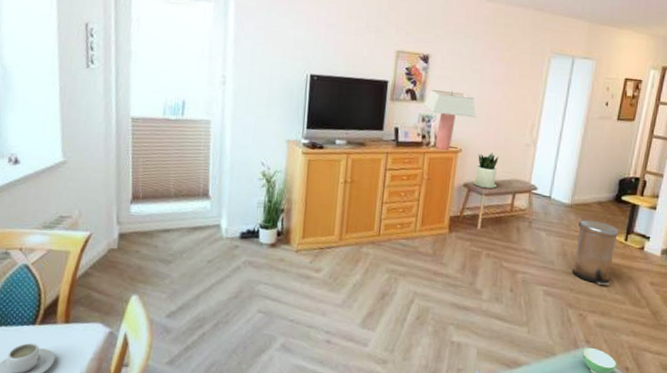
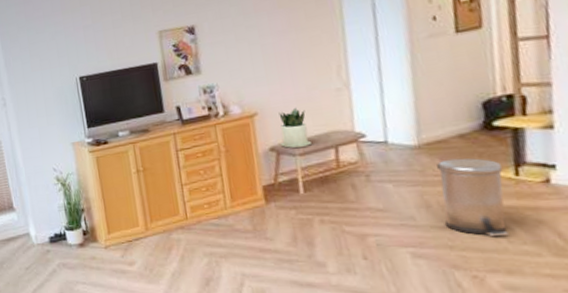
table lamp: present [424,90,477,151] -> none [202,53,266,119]

